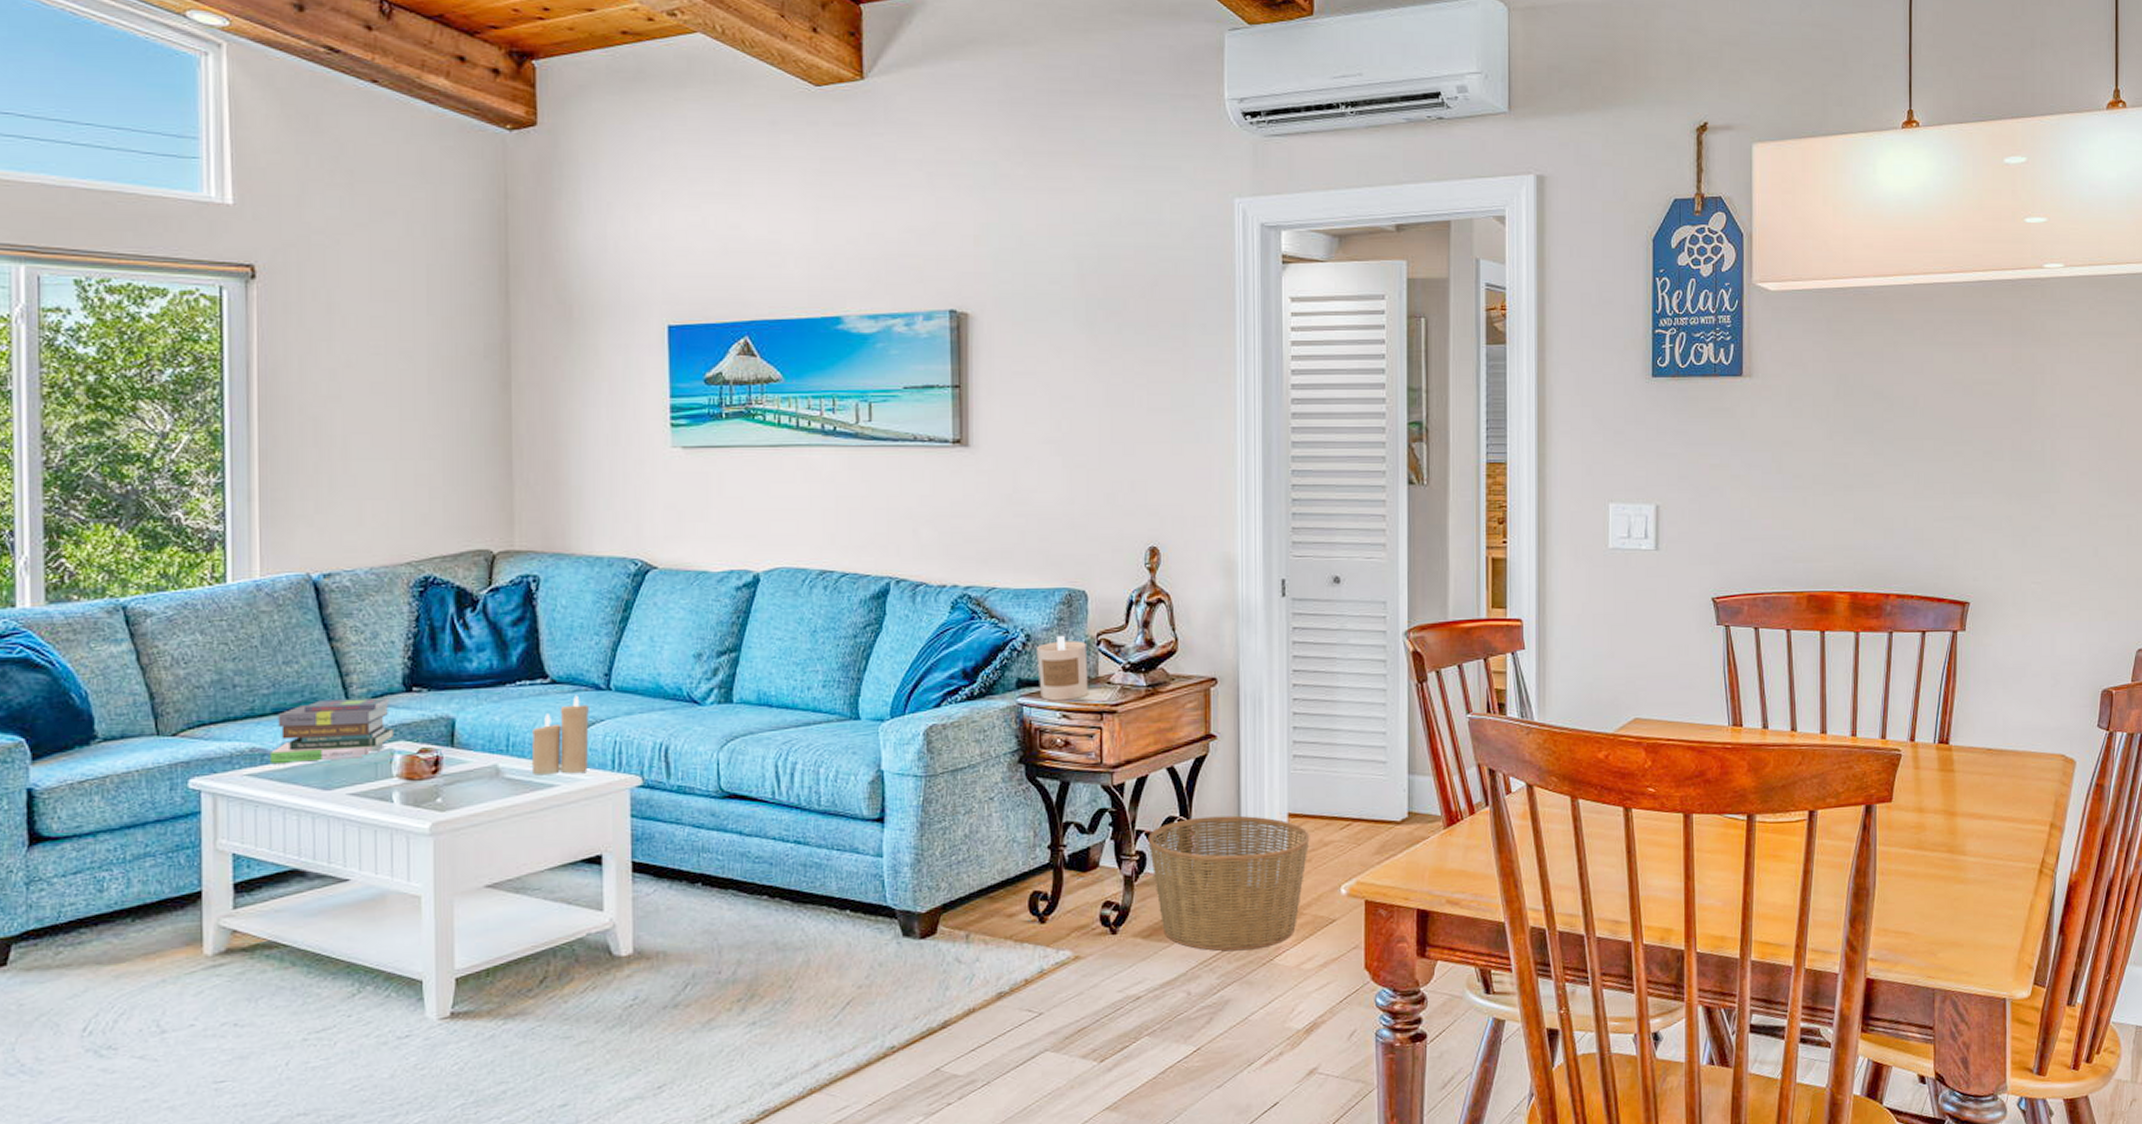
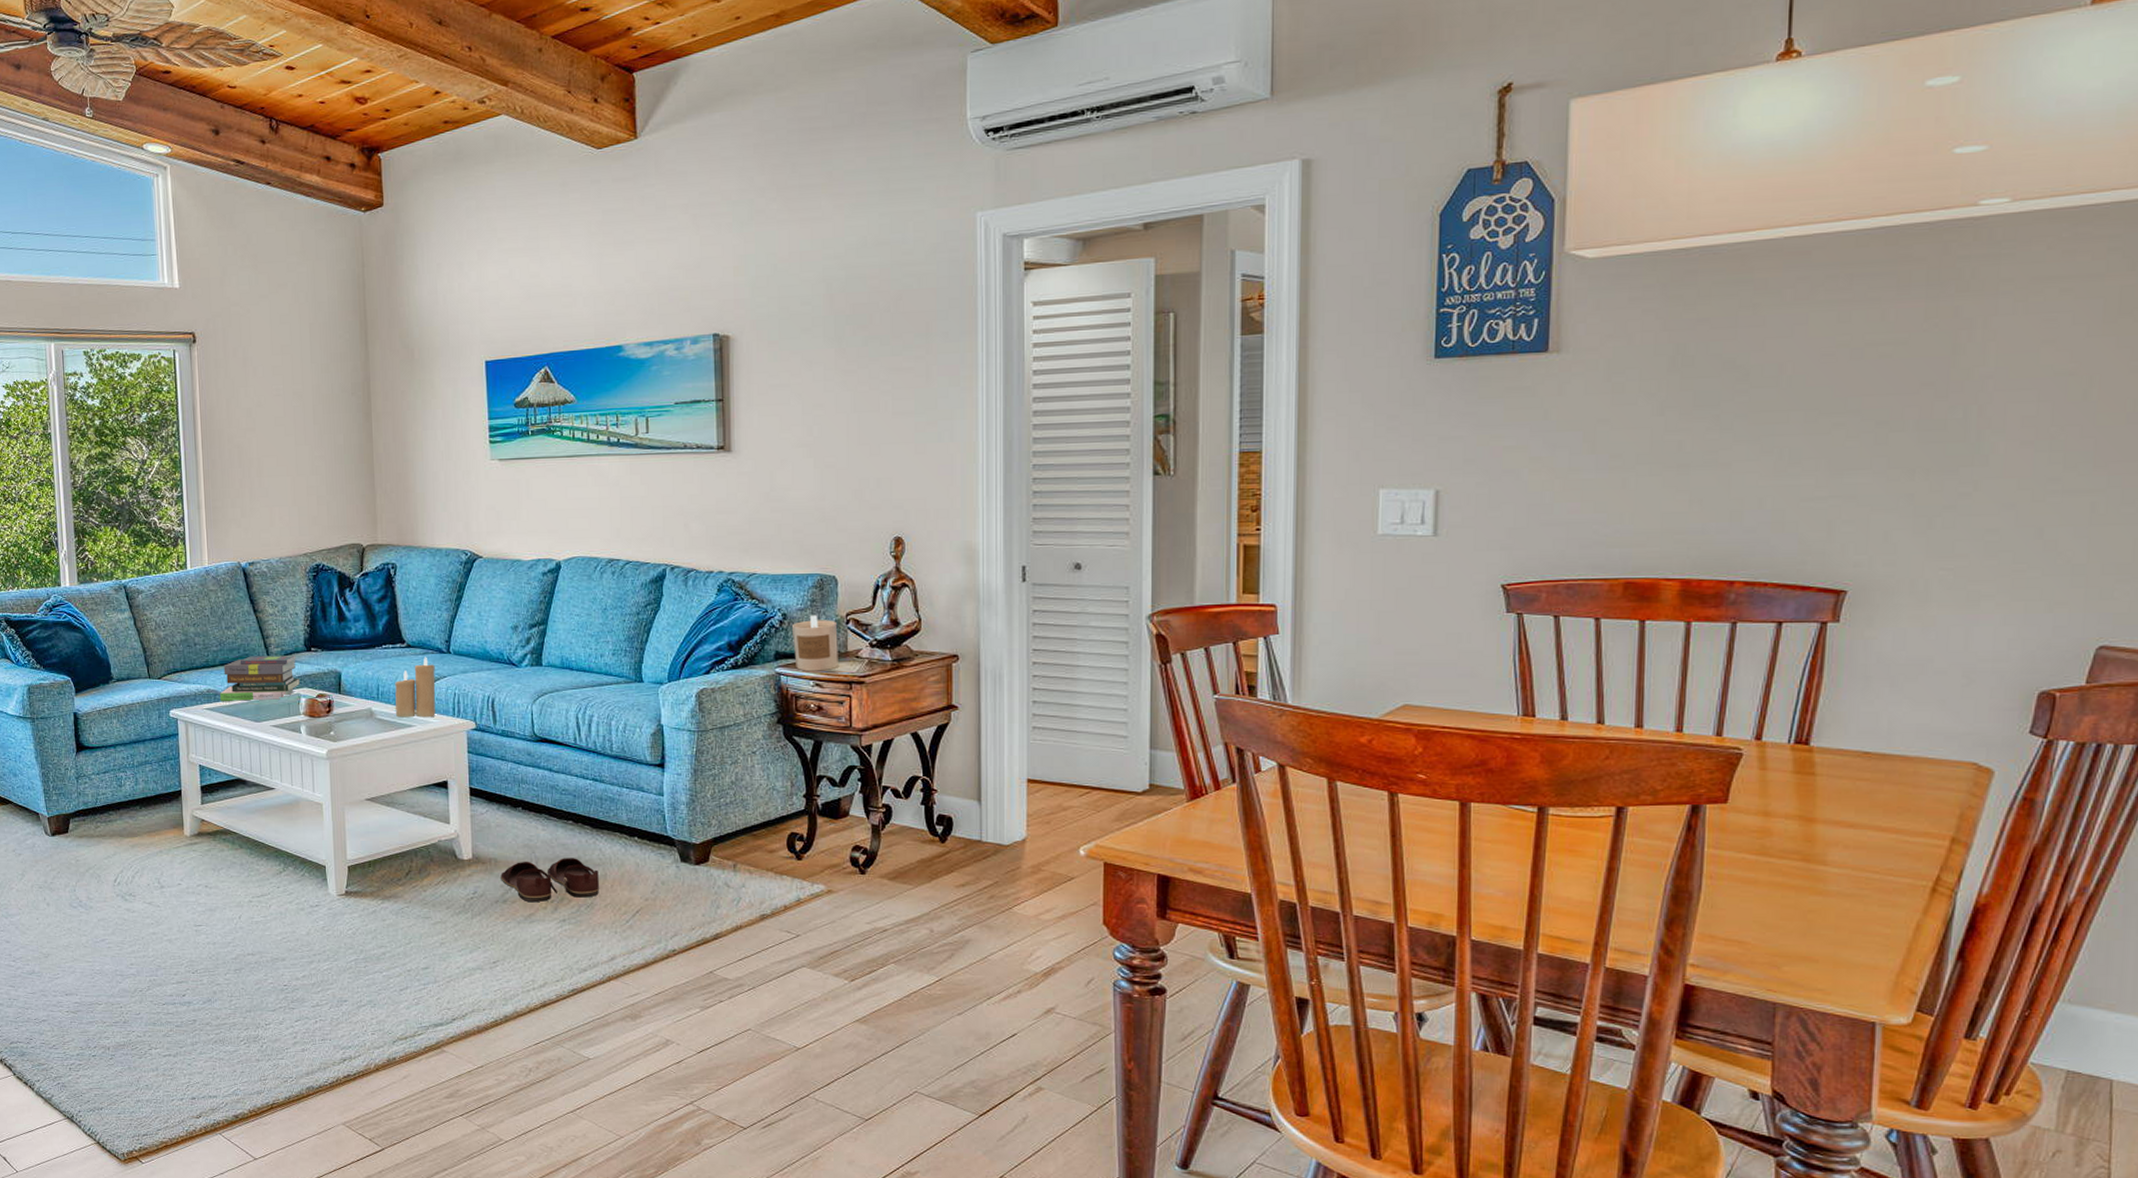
sandal: none [671,942,800,1004] -> present [500,858,599,903]
basket: present [1148,815,1310,951] -> none [893,778,1049,898]

